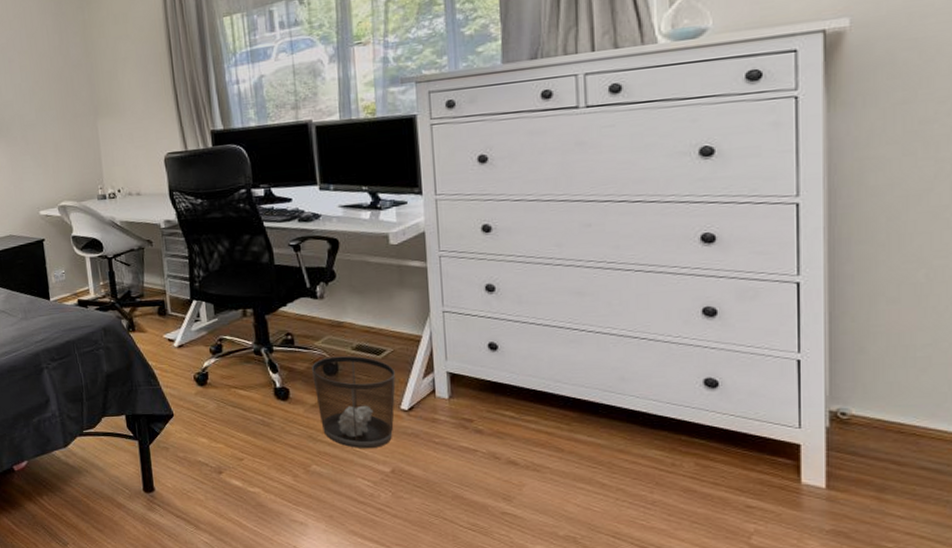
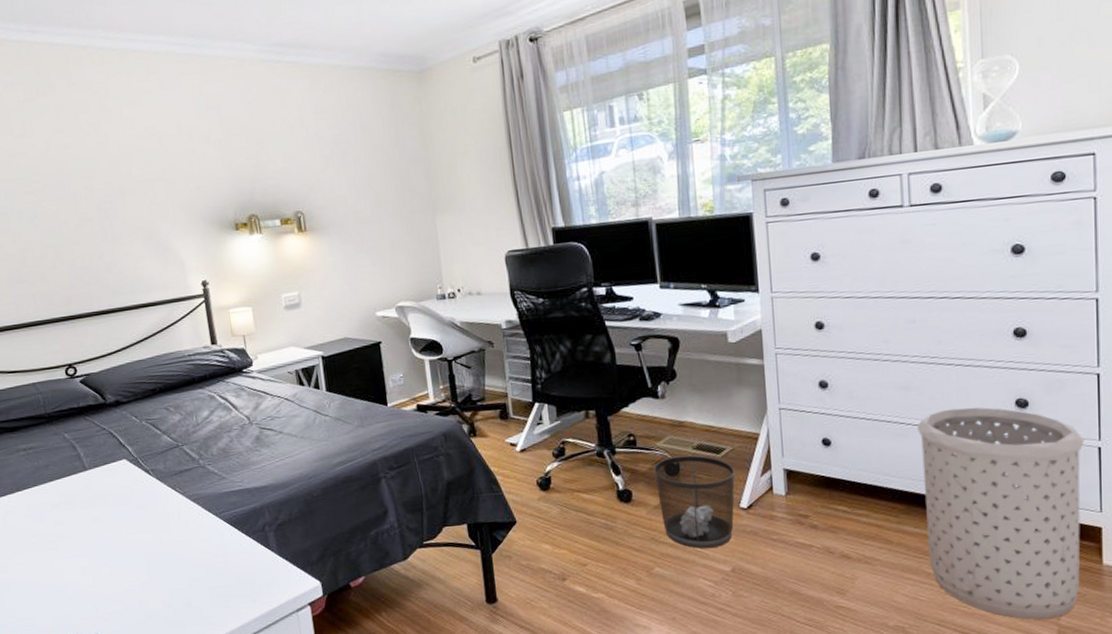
laundry basket: none [591,314,781,538] -> present [916,407,1085,620]

